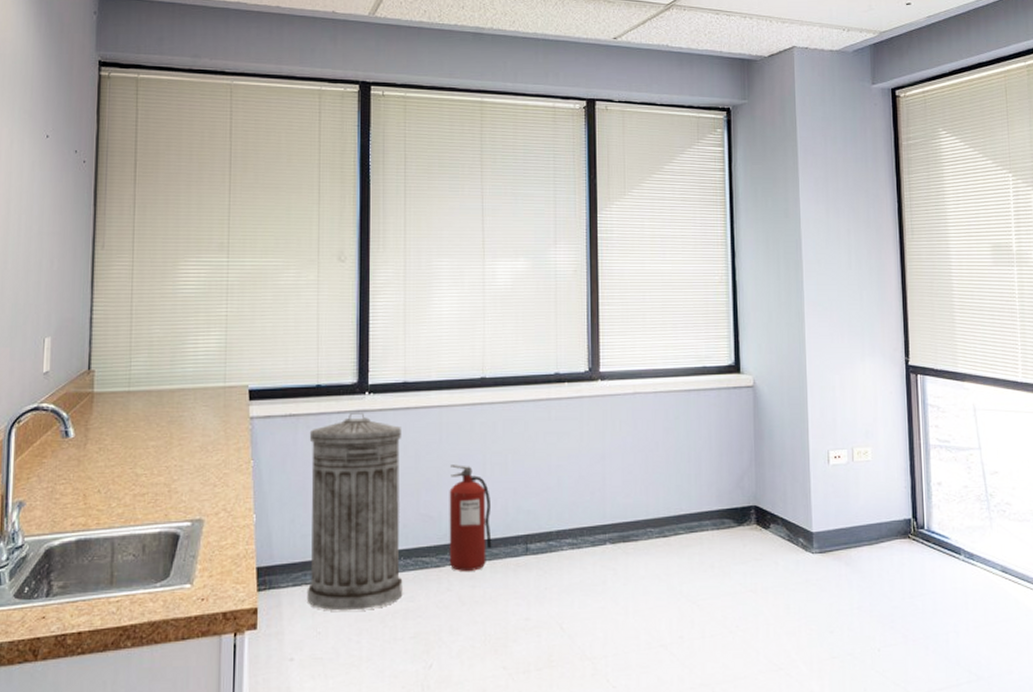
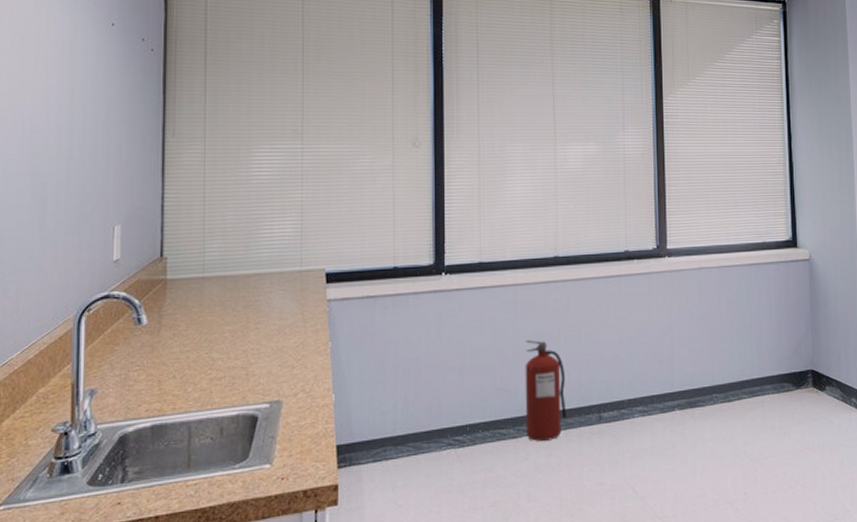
trash can: present [308,412,403,611] -> none [387,292,481,484]

